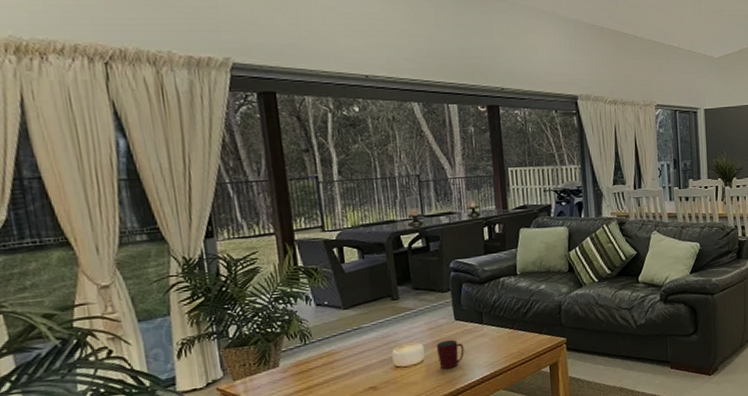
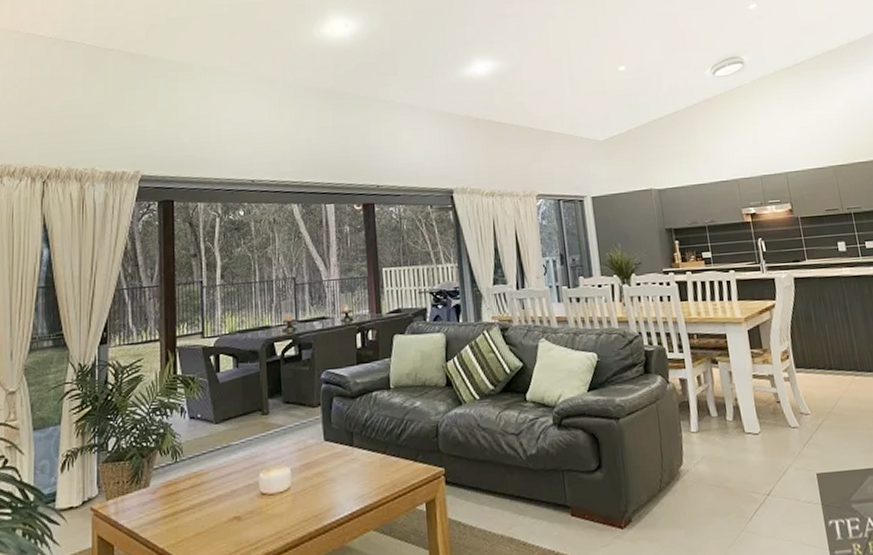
mug: present [436,339,464,369] -> none [303,463,333,500]

